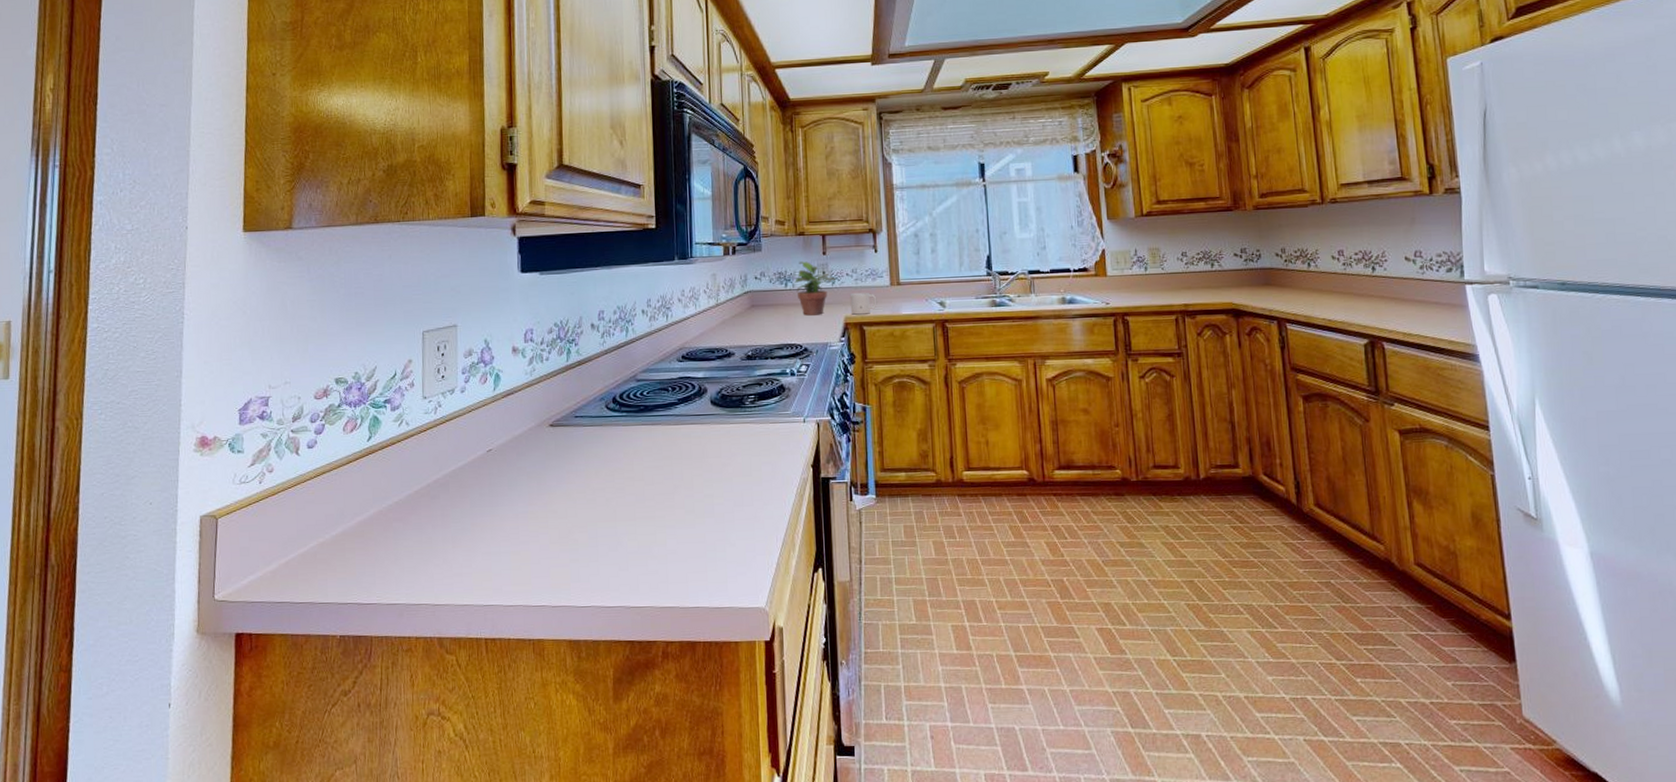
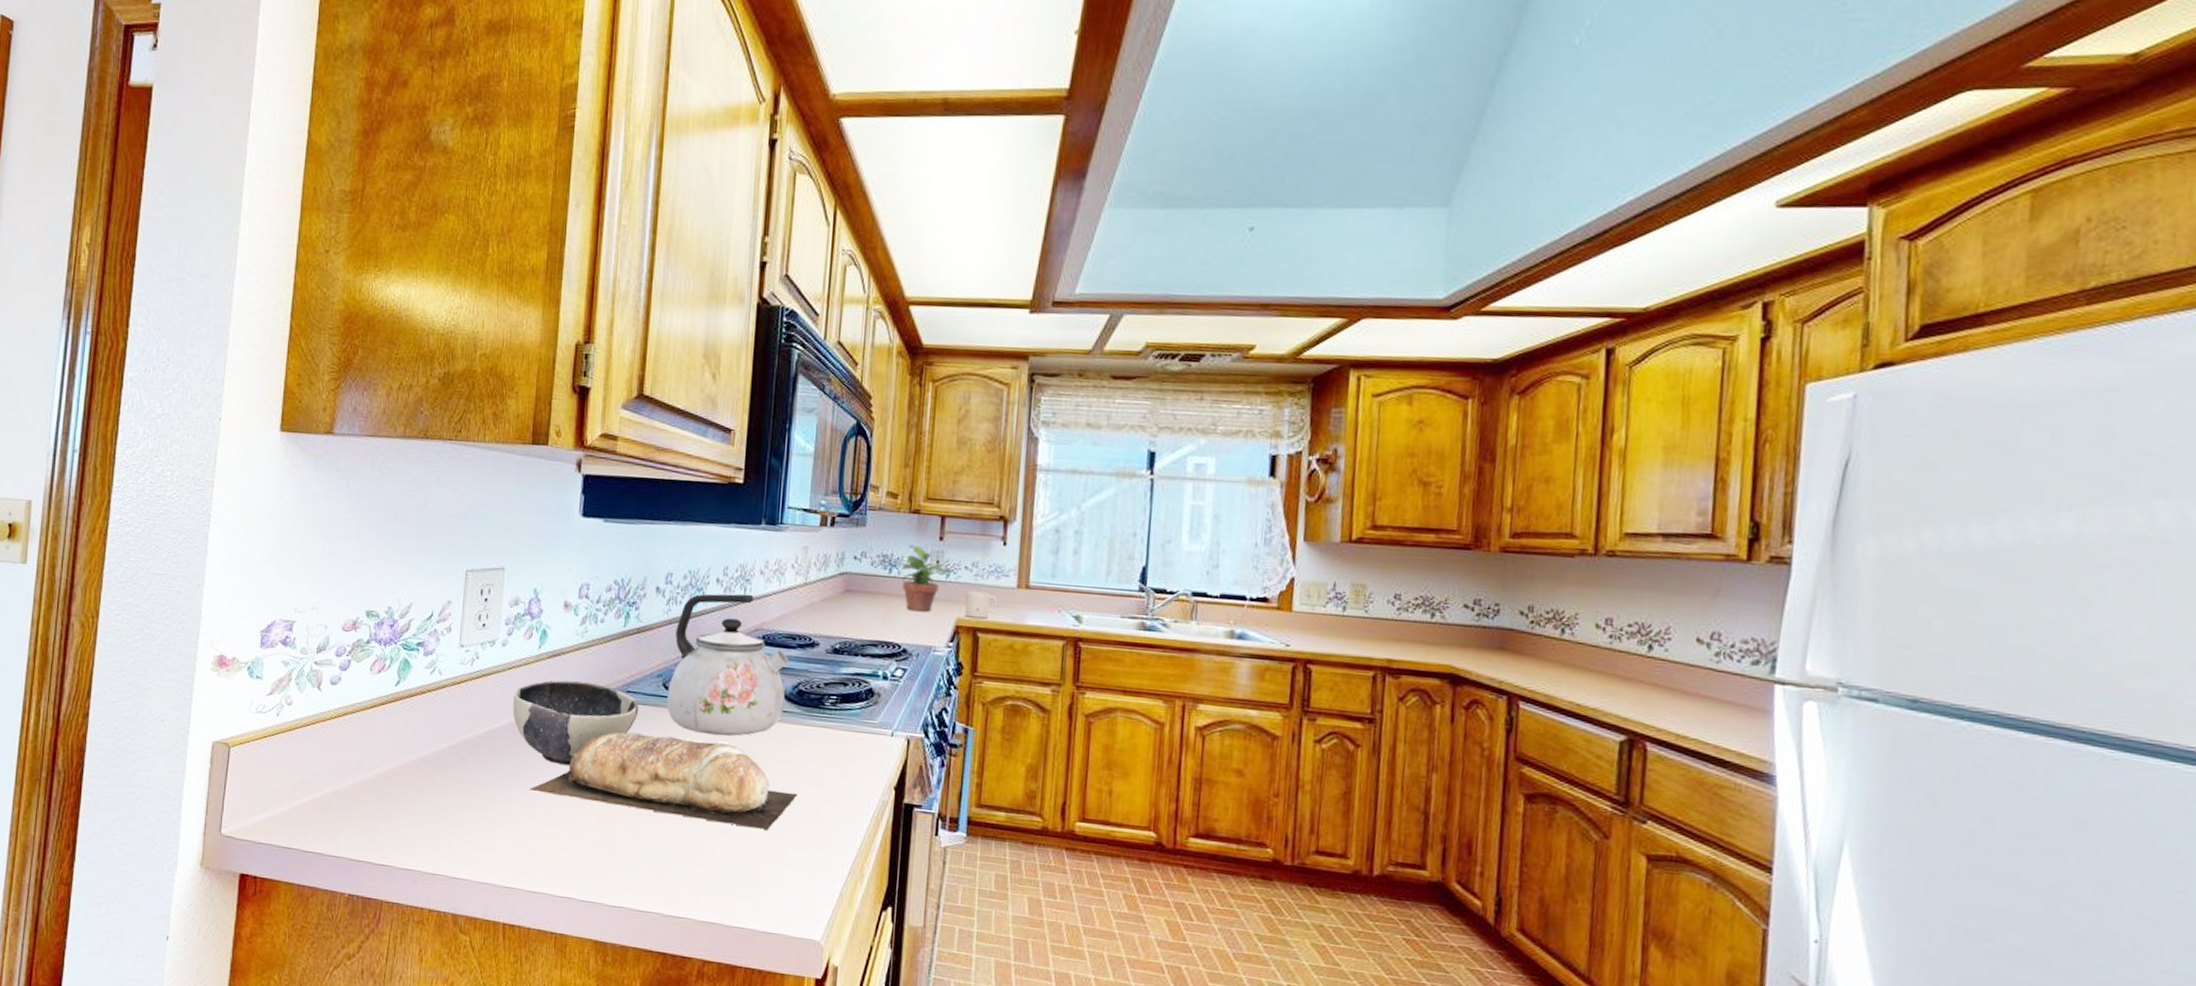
bowl: none [475,414,587,489] -> present [512,680,639,765]
bread loaf: none [497,449,732,519] -> present [529,732,798,830]
kettle: none [610,319,711,444] -> present [666,593,789,737]

